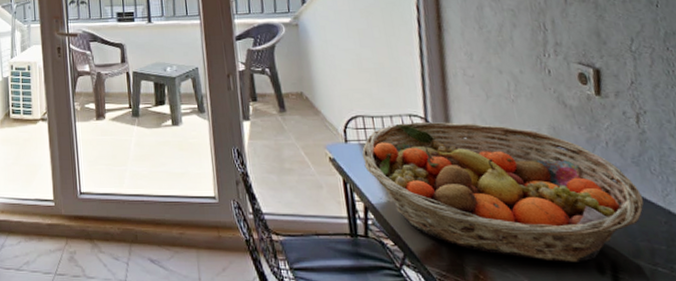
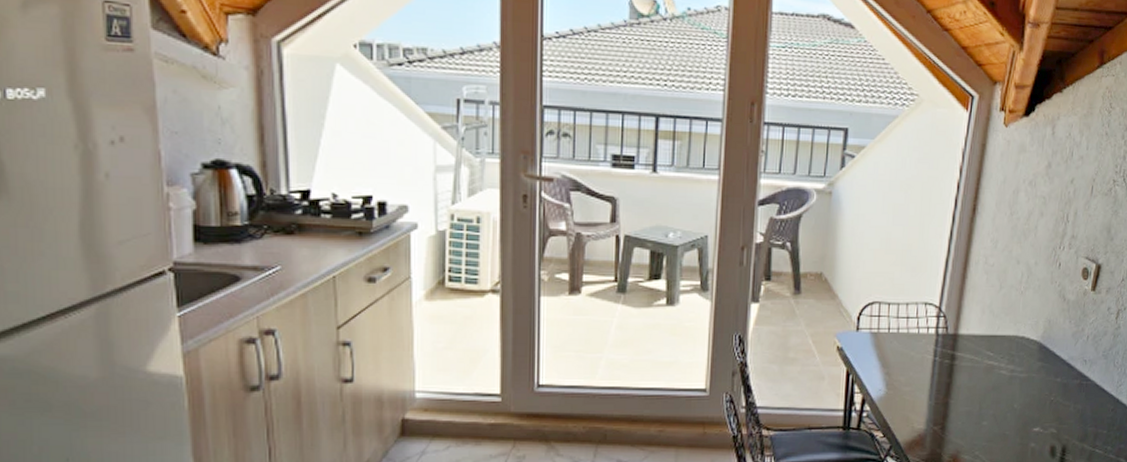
fruit basket: present [362,122,645,262] -> none [871,312,1102,448]

